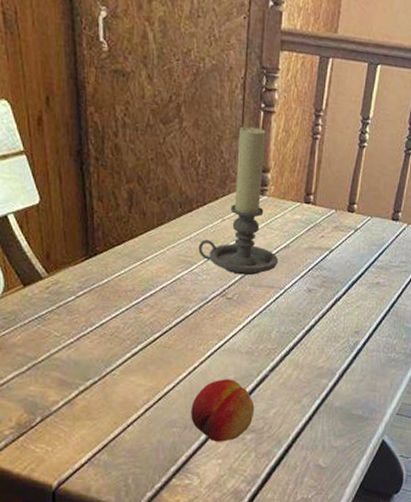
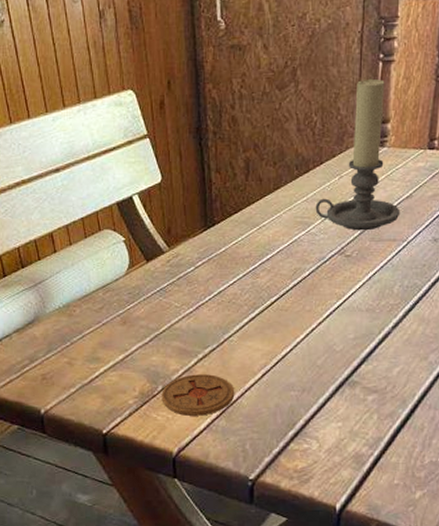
coaster: none [40,406,117,449] -> present [161,374,235,416]
fruit: present [191,379,255,442] -> none [309,339,377,404]

